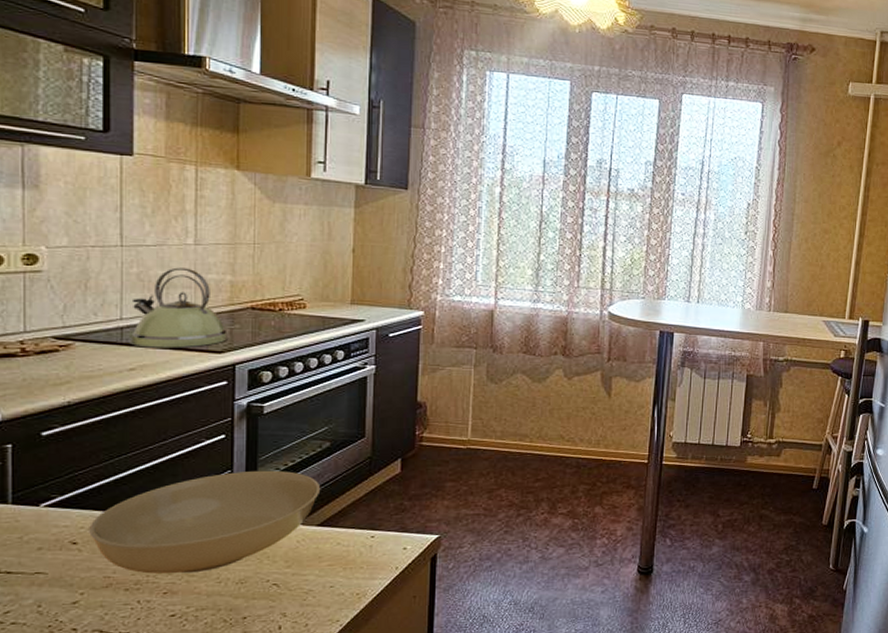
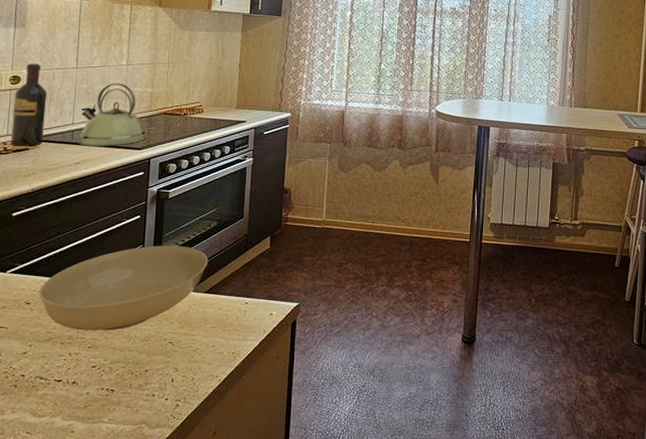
wine bottle: none [30,237,81,348] -> present [10,63,48,147]

